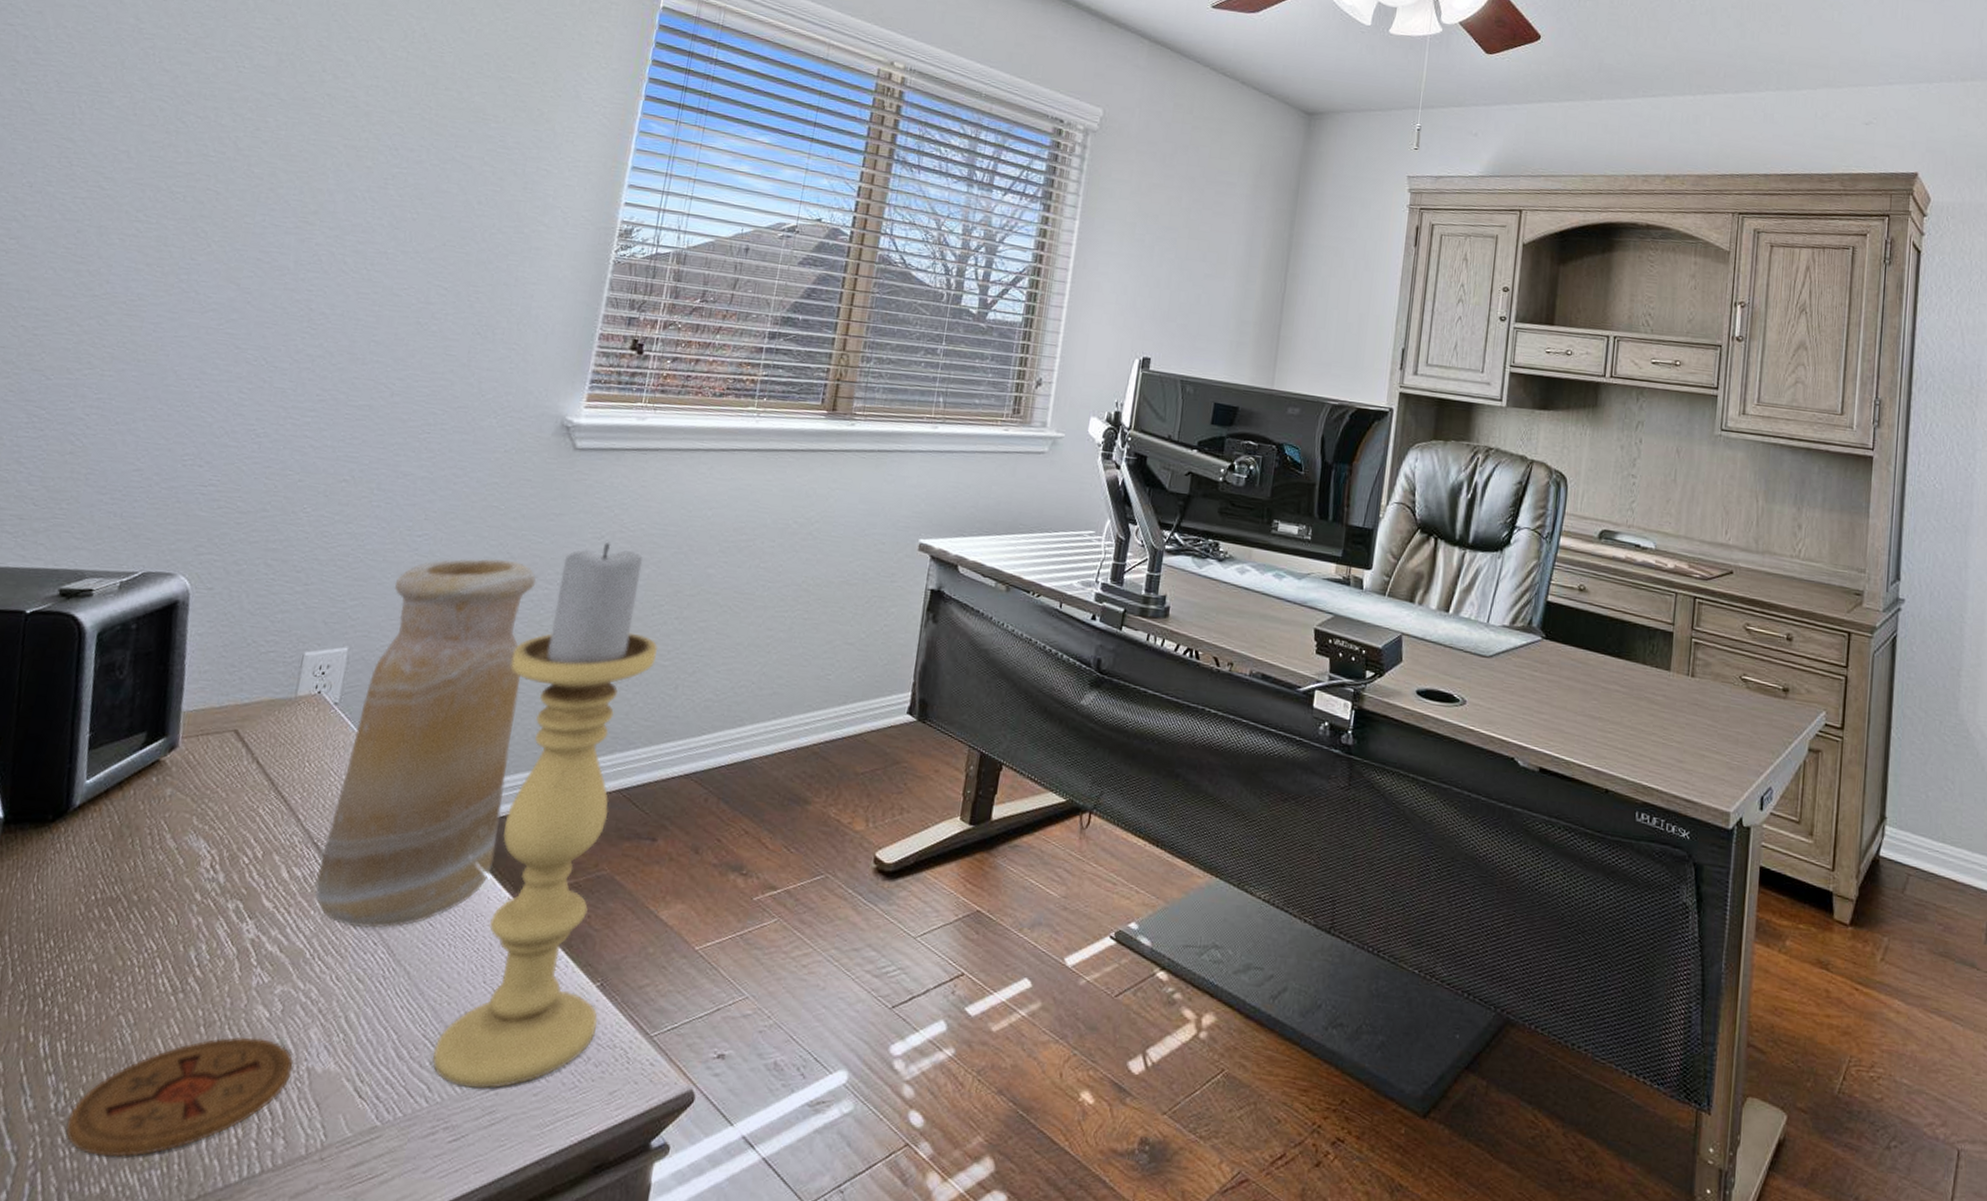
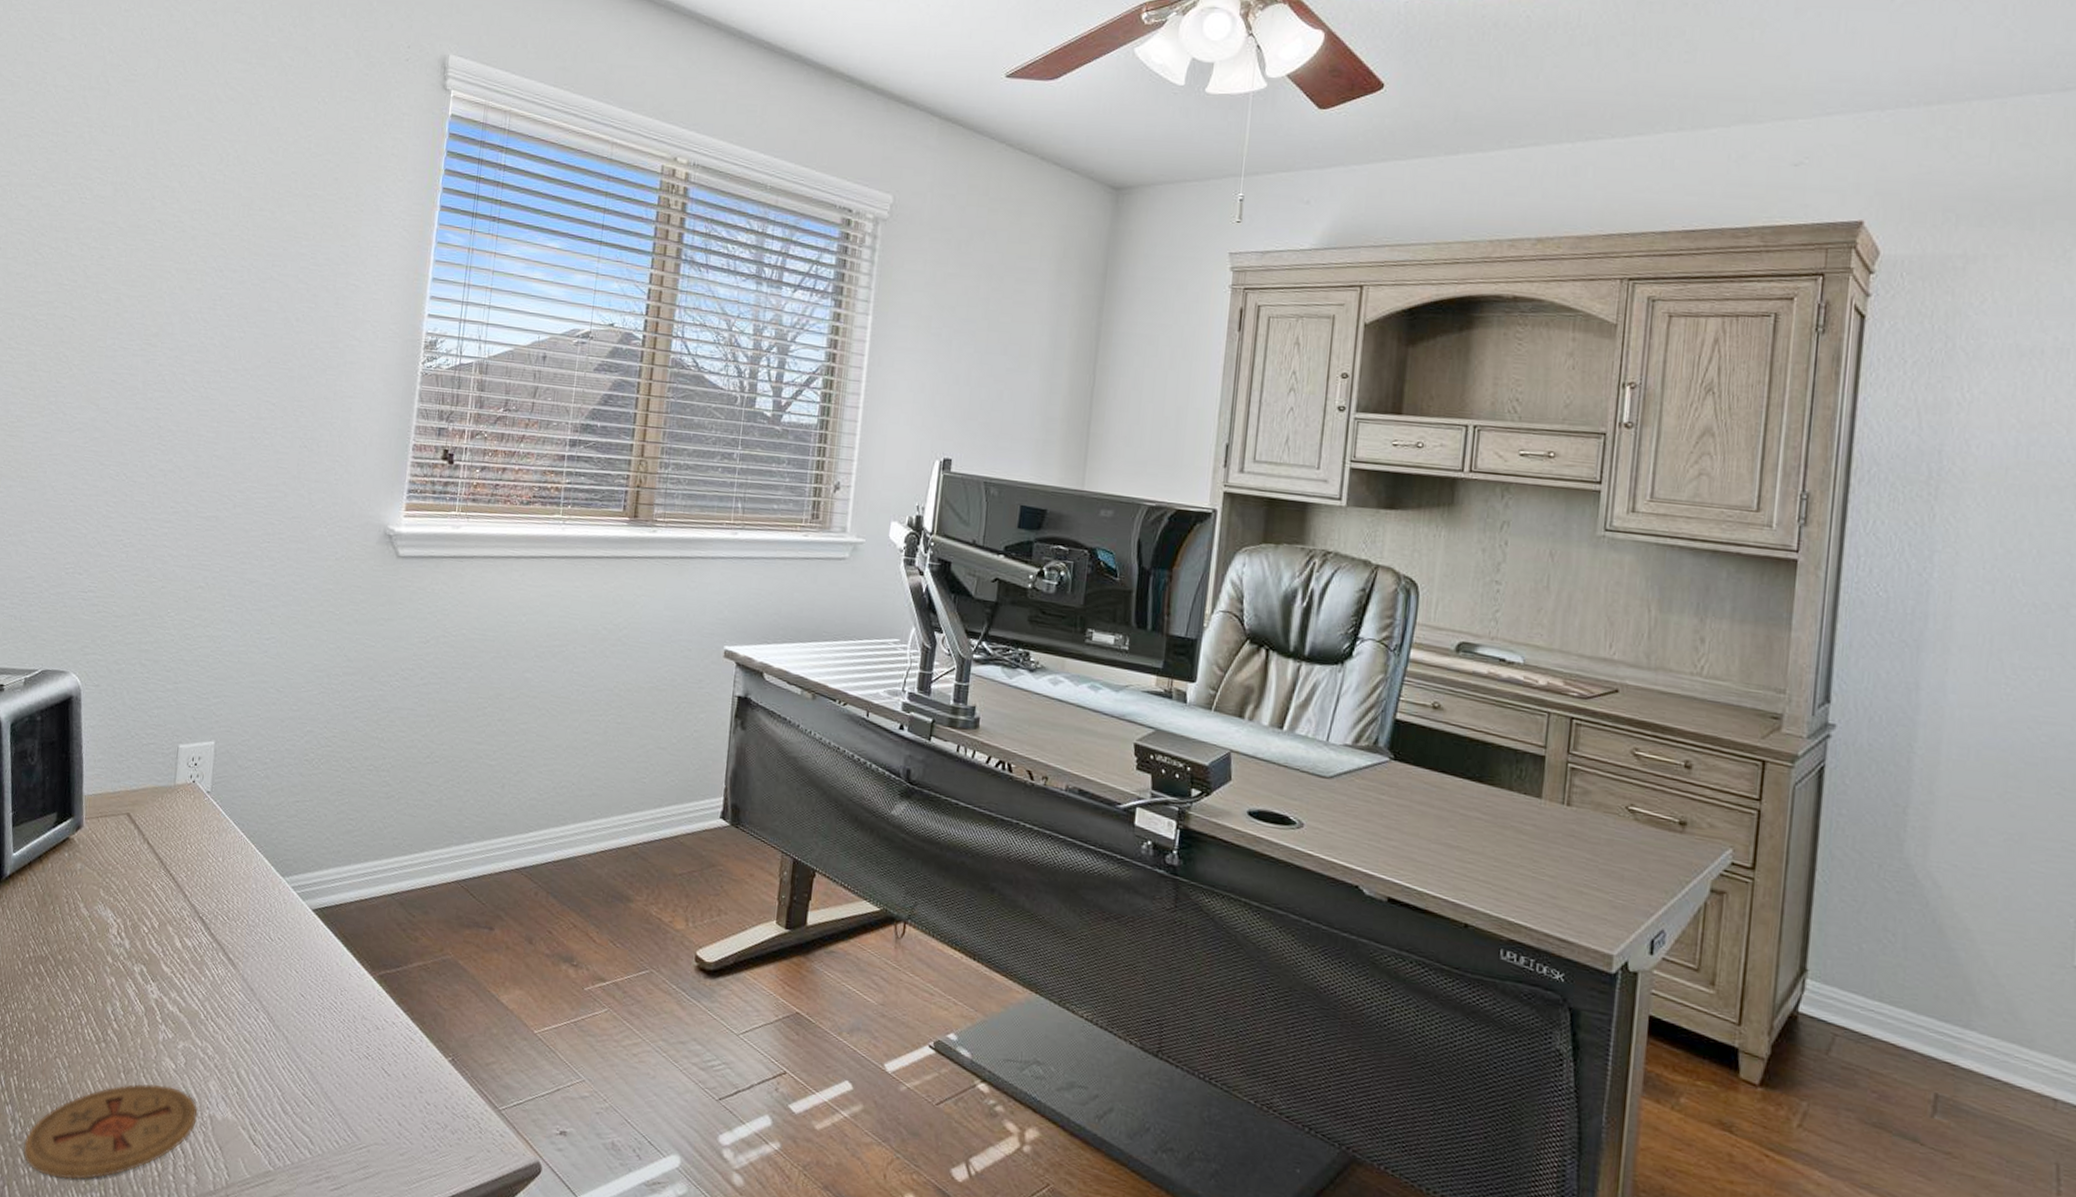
vase: present [315,558,537,929] -> none [203,660,372,997]
candle holder: present [431,541,659,1089] -> none [311,646,485,1146]

